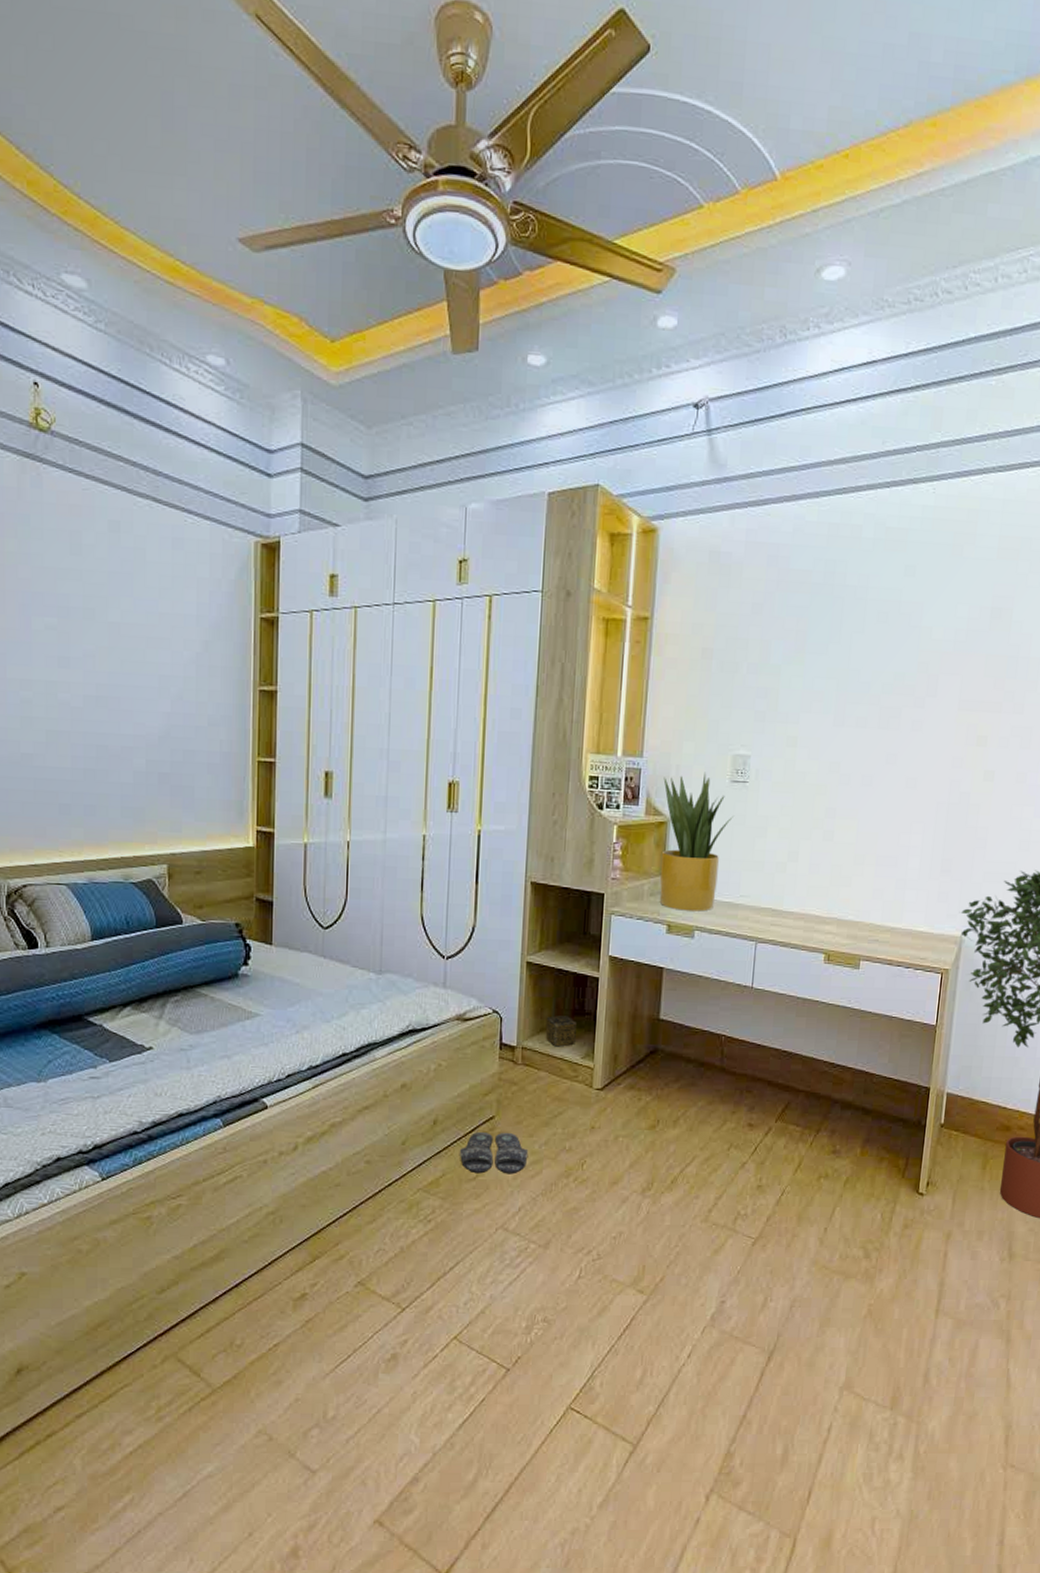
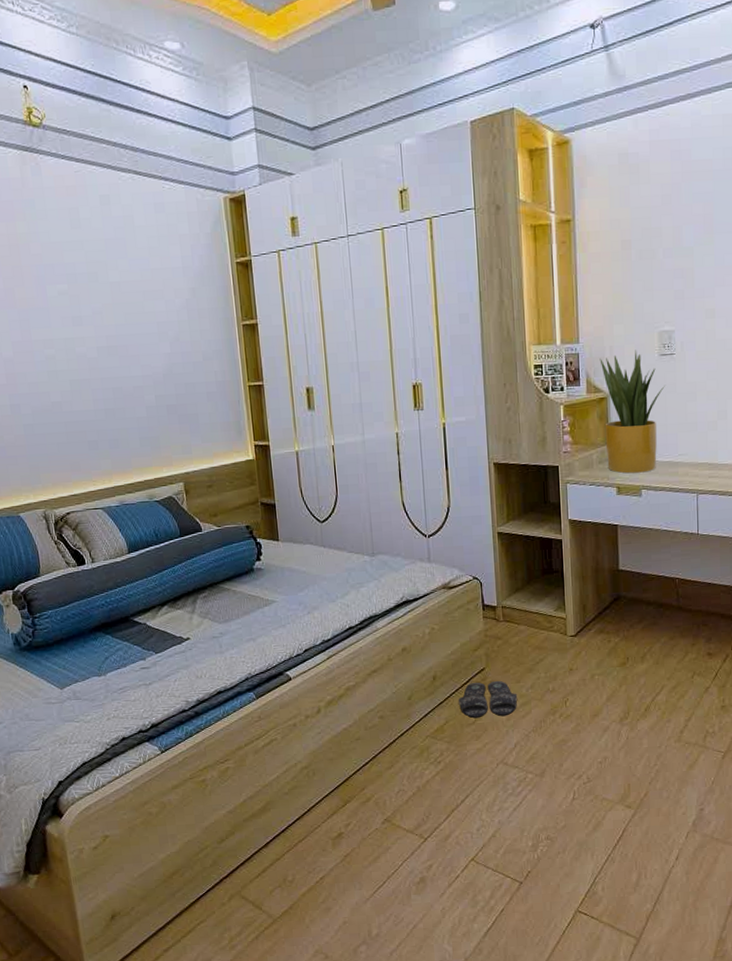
decorative box: present [545,1015,577,1047] -> none [520,575,548,603]

